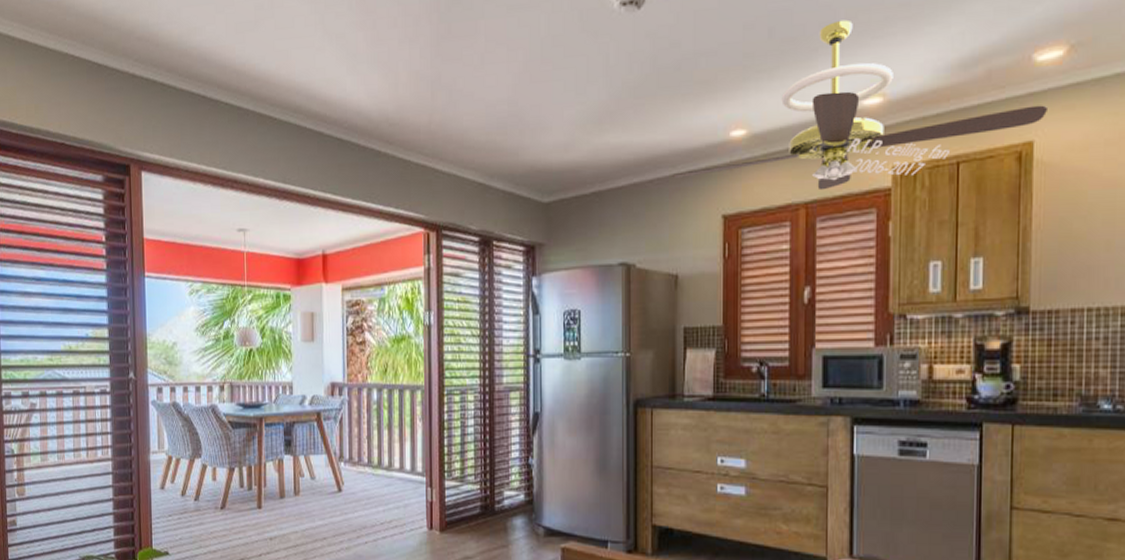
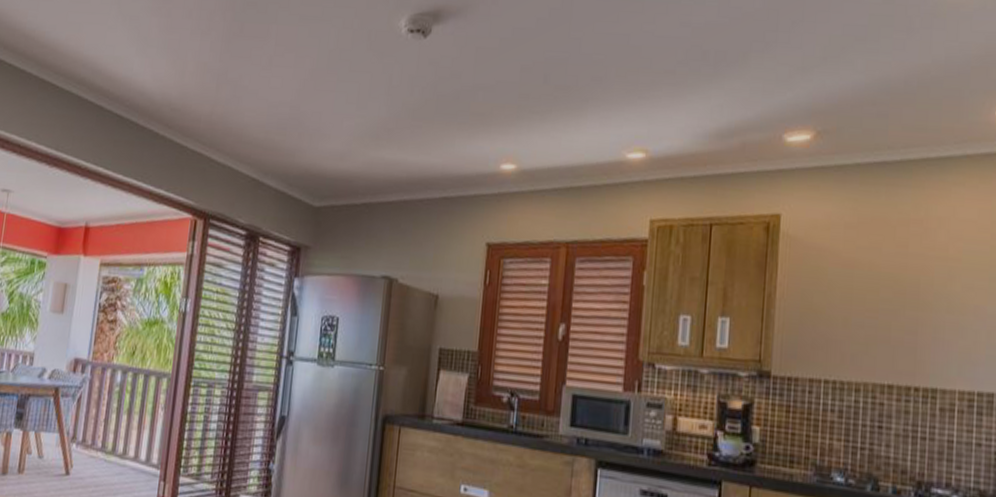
ceiling fan: present [672,20,1047,191] -> none [441,77,794,233]

